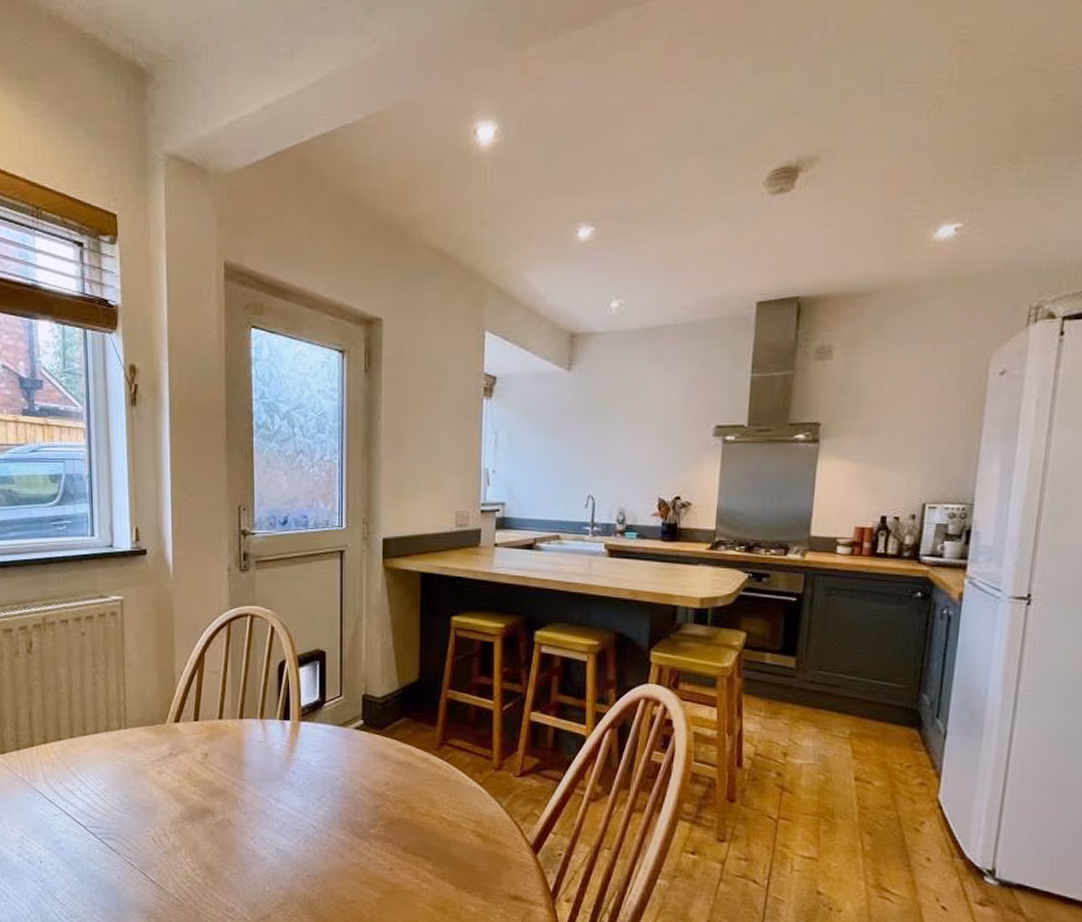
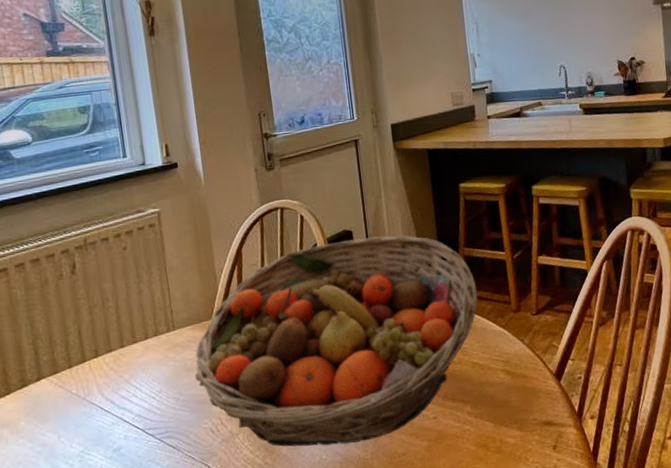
fruit basket: none [142,661,457,881] -> present [195,235,478,447]

